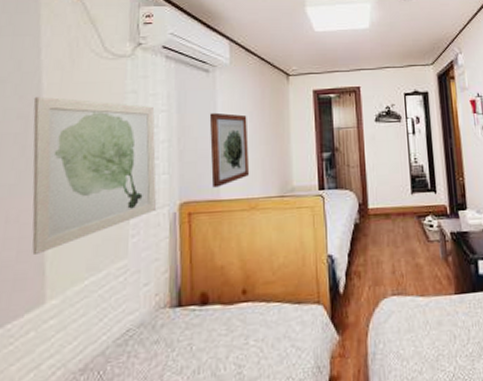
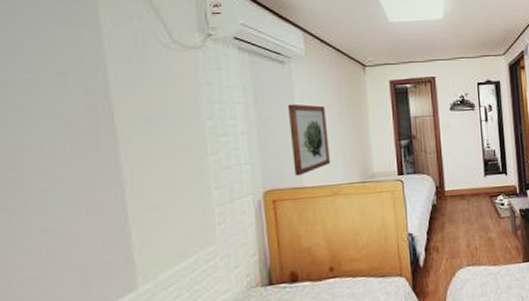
wall art: present [32,96,156,254] -> none [101,90,240,244]

